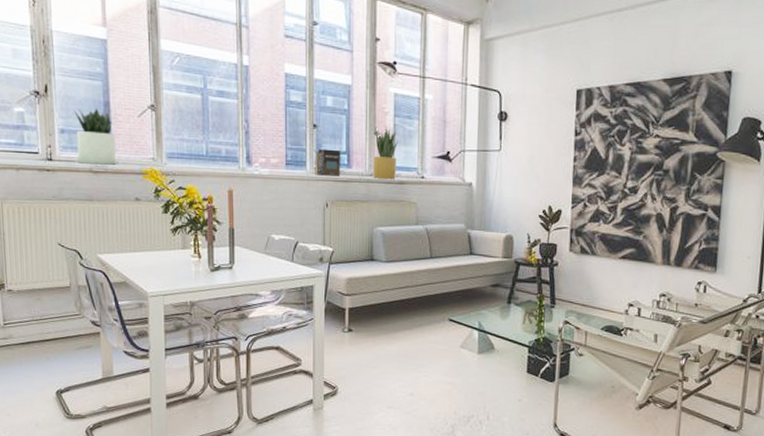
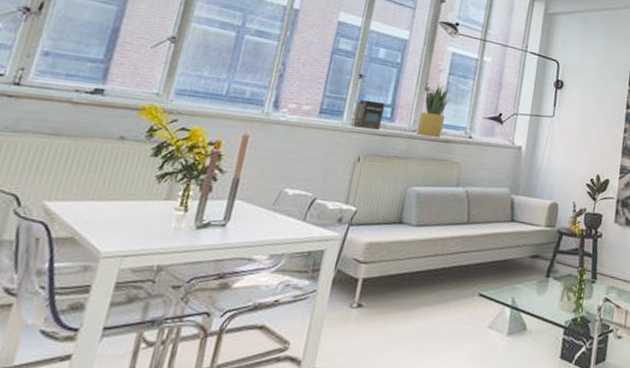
planter: present [74,107,120,165] -> none [50,32,117,98]

